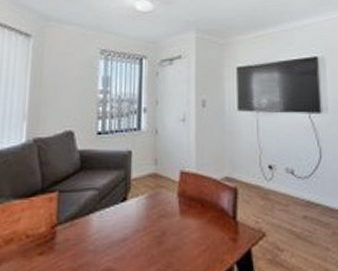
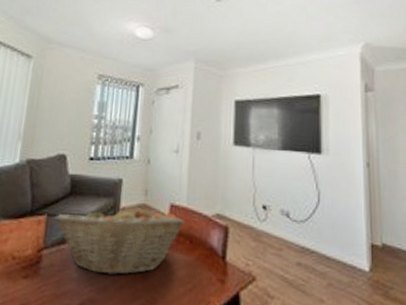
fruit basket: none [66,177,195,244] -> present [54,207,184,275]

